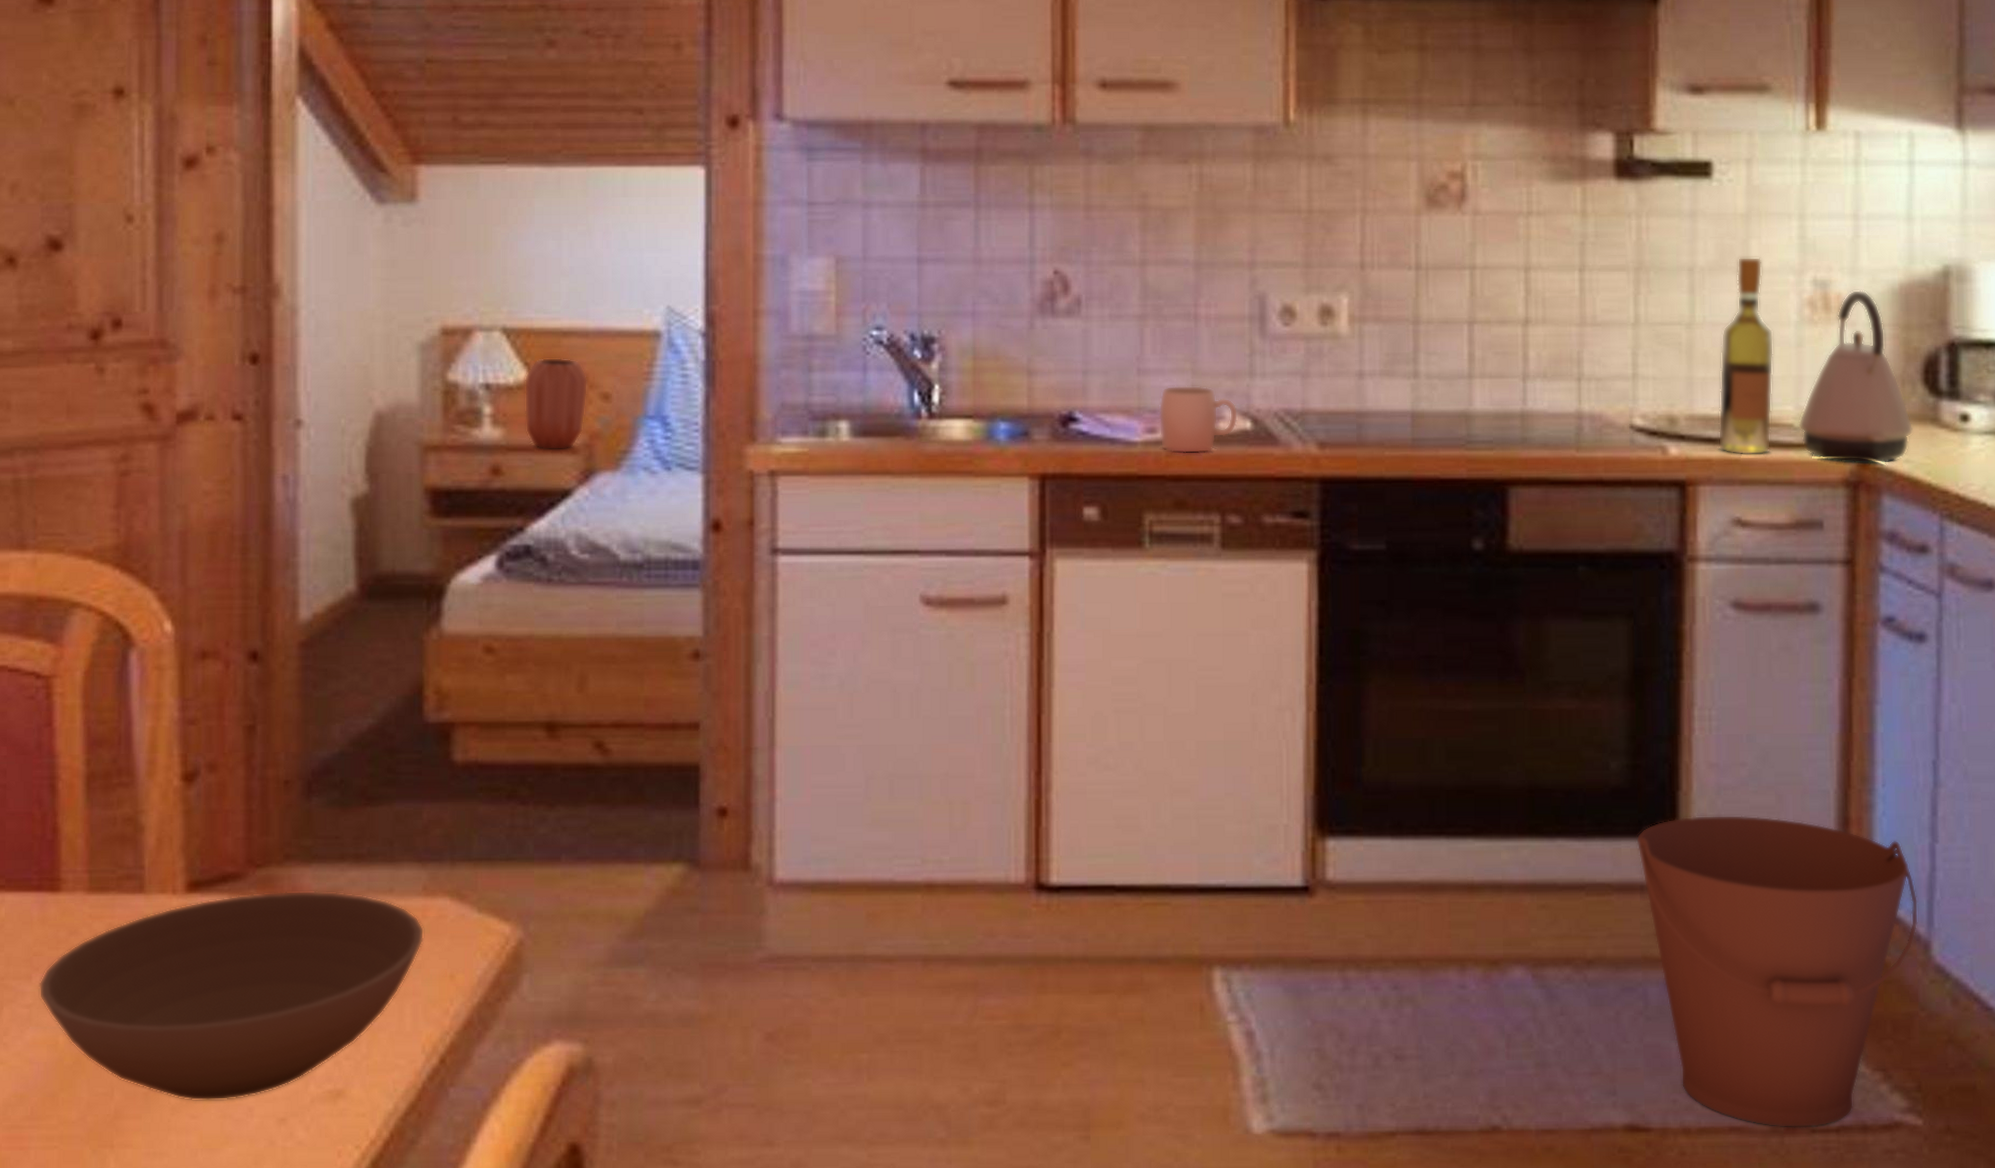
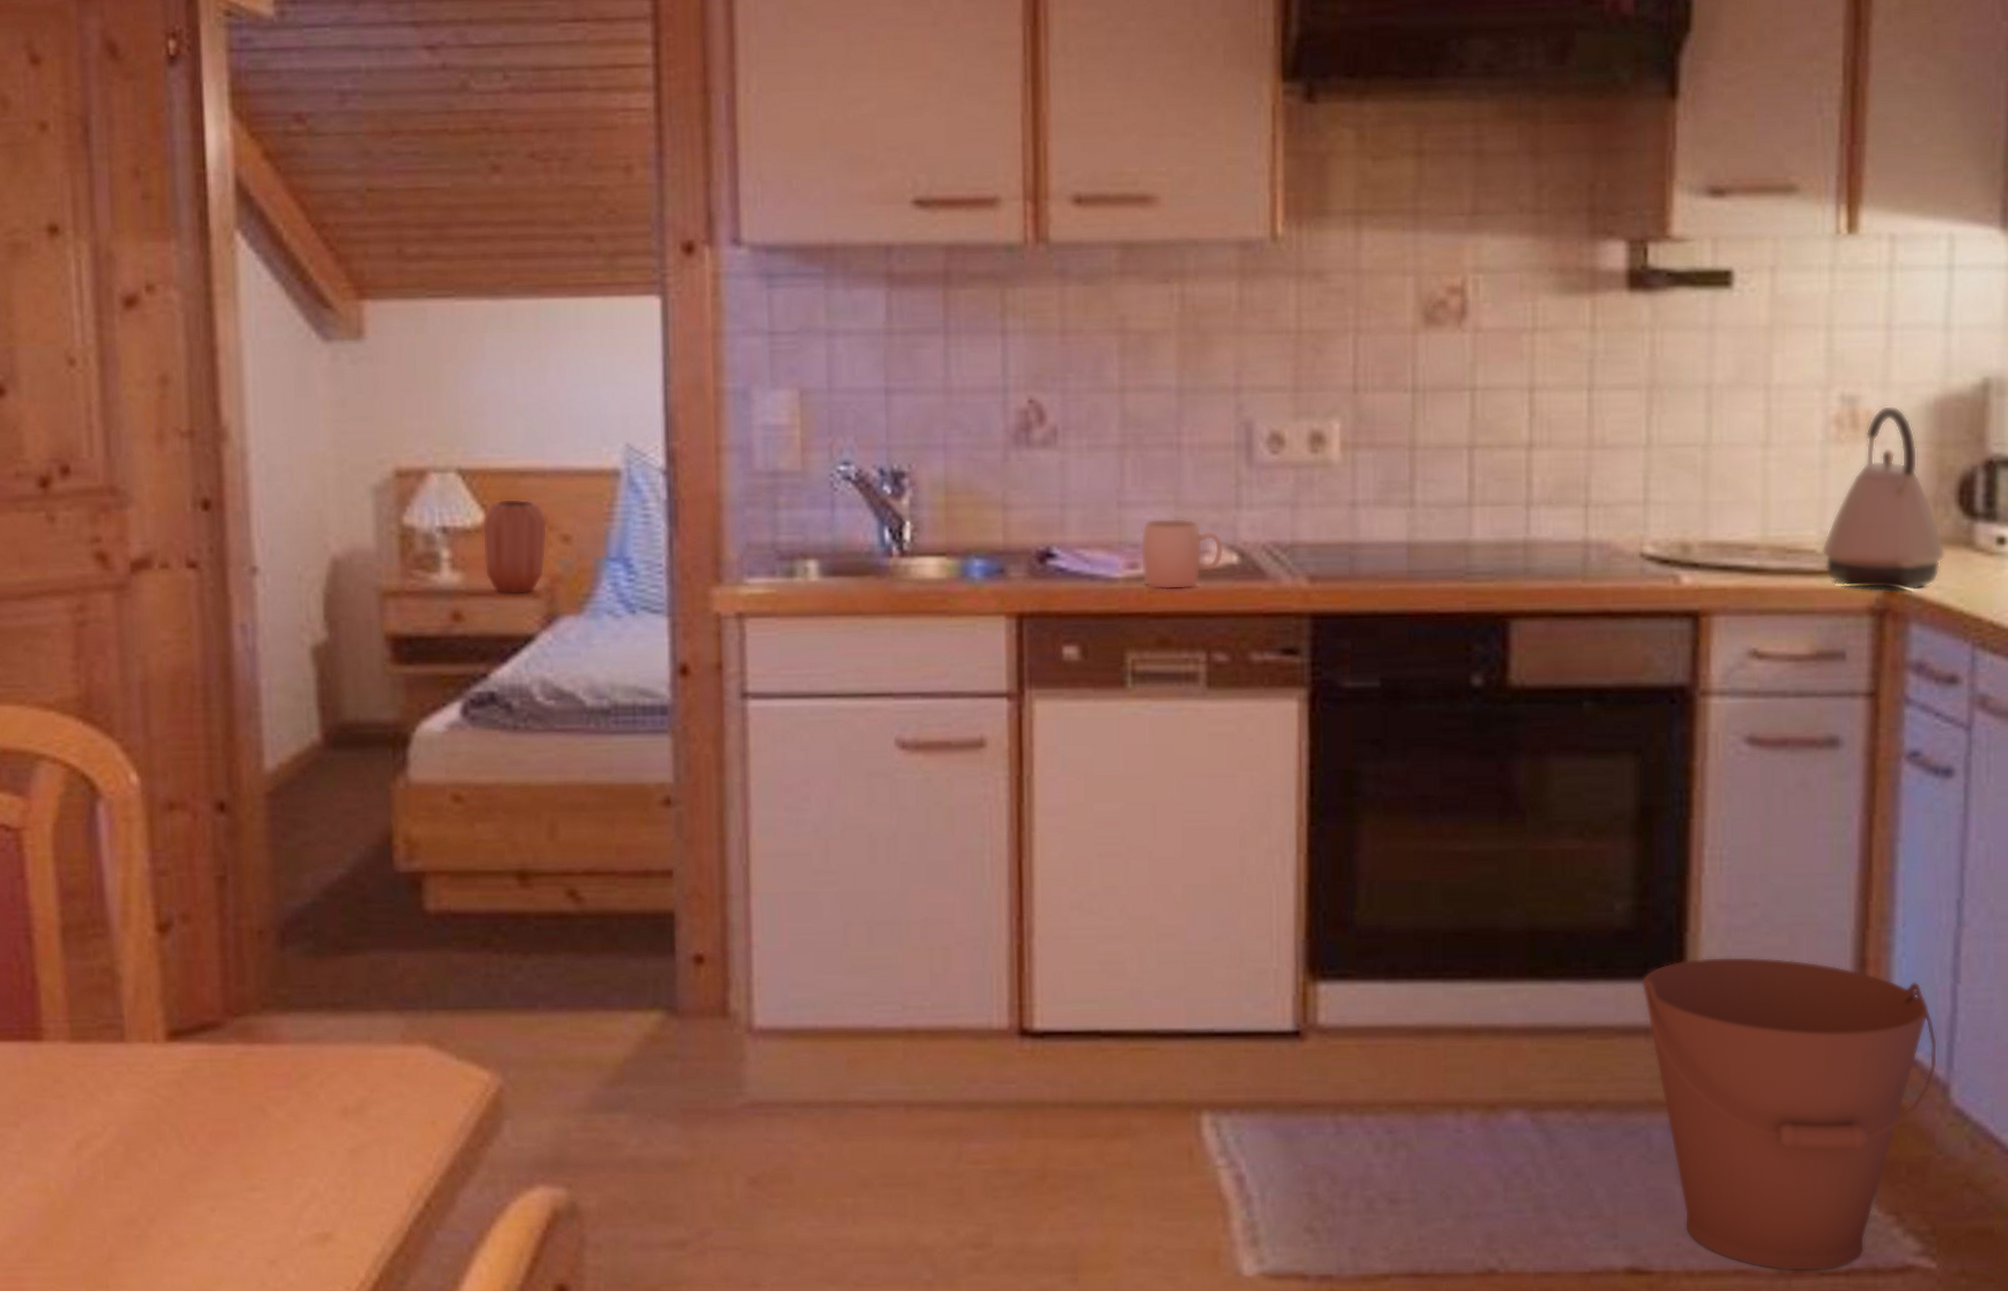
bowl: present [39,890,425,1101] -> none [27,1039,405,1244]
bottle: present [1718,256,1774,455] -> none [1734,372,1797,583]

